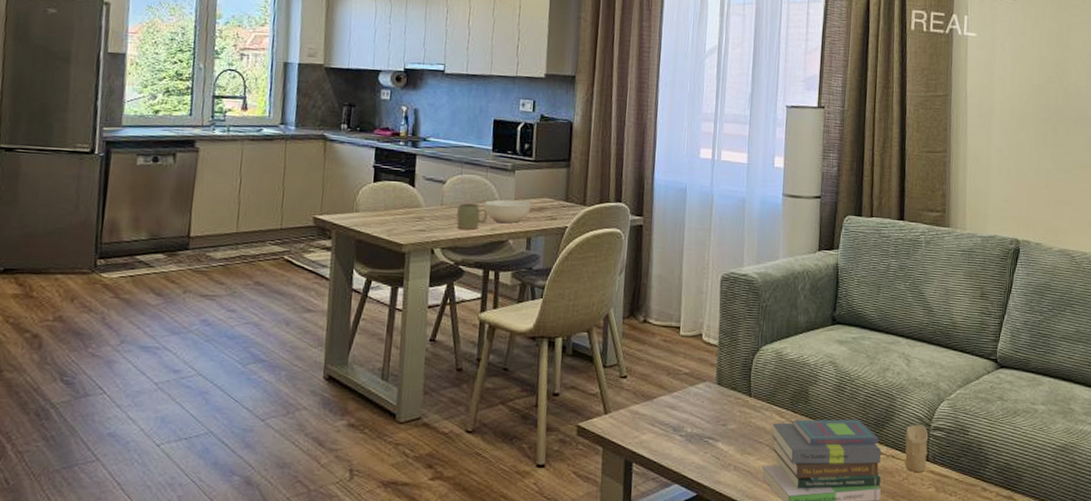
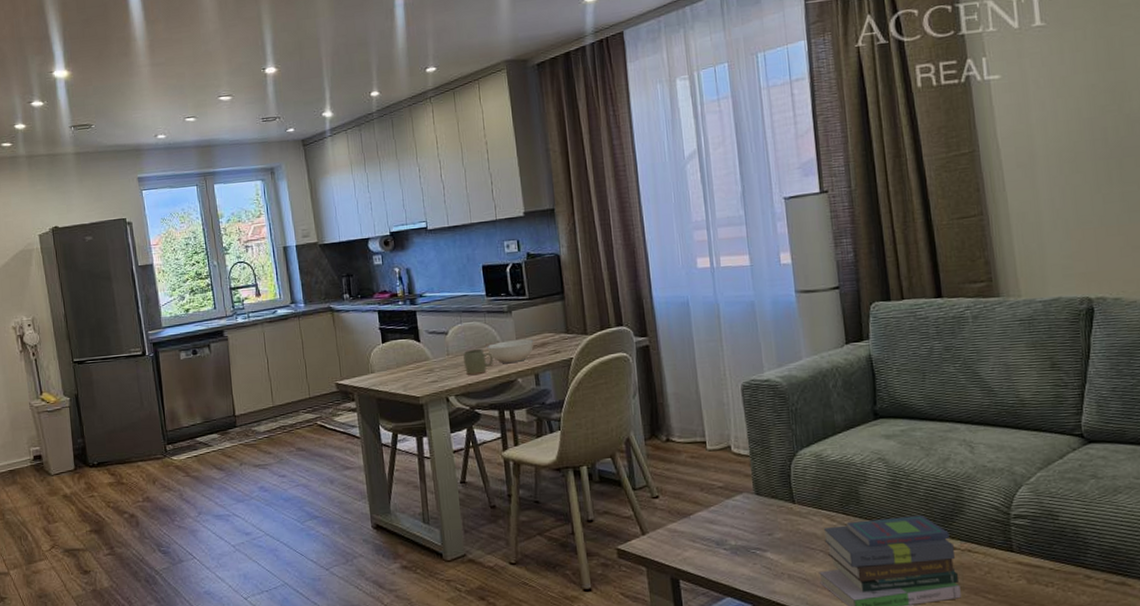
candle: present [905,424,929,472] -> none [980,514,1011,564]

